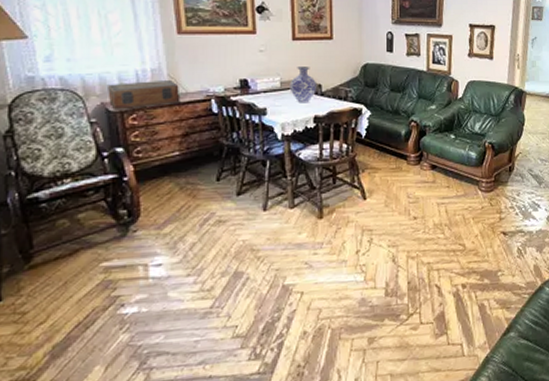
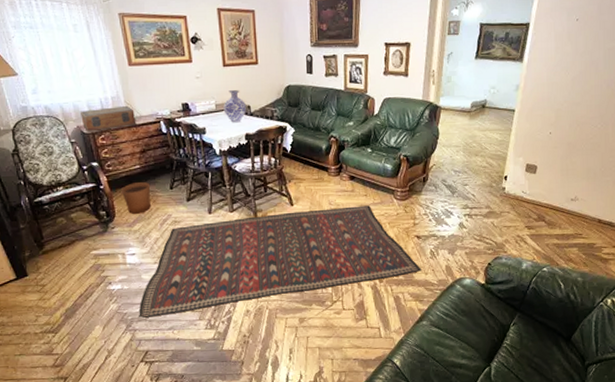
planter: none [152,172,191,213] -> present [122,182,151,214]
area rug: none [157,198,508,351] -> present [138,205,422,318]

